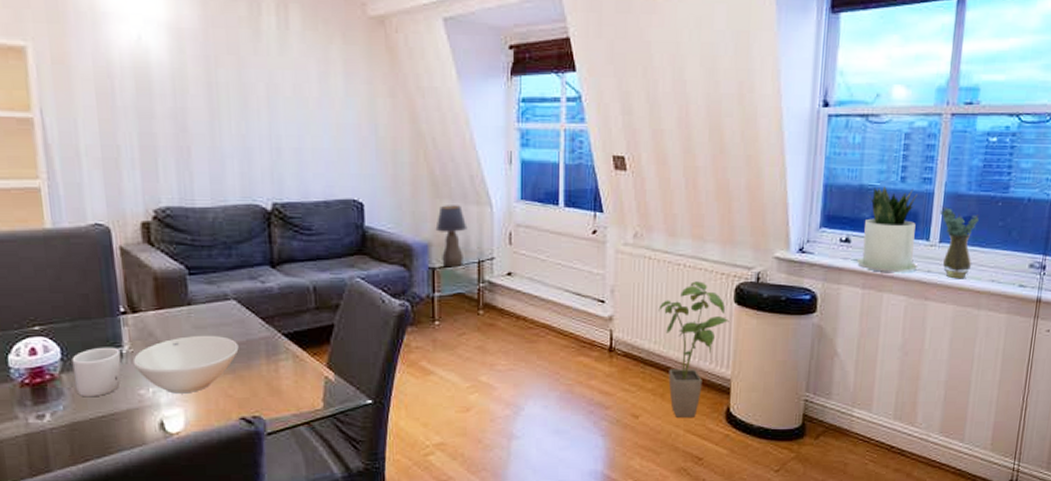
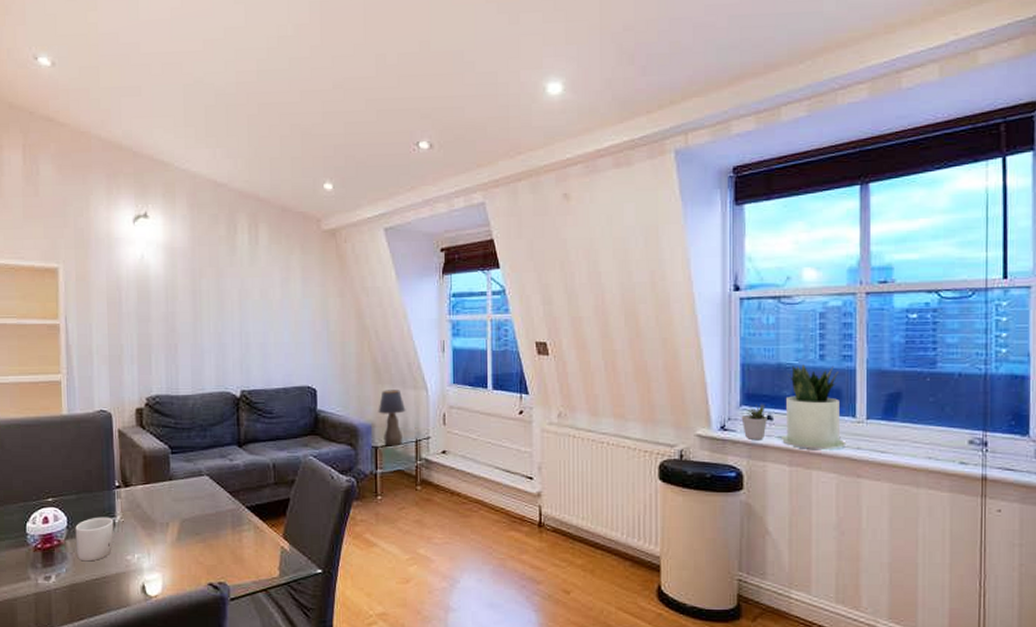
bowl: present [133,335,239,394] -> none [123,507,209,560]
house plant: present [658,281,729,417] -> none [585,459,655,594]
potted plant: none [820,226,847,262] -> present [741,404,769,439]
vase: present [939,206,979,279] -> none [863,382,907,456]

